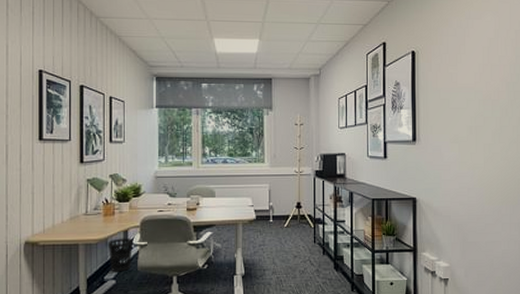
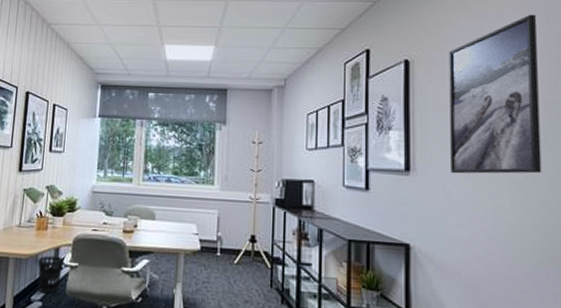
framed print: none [443,14,504,141] -> present [449,14,542,174]

